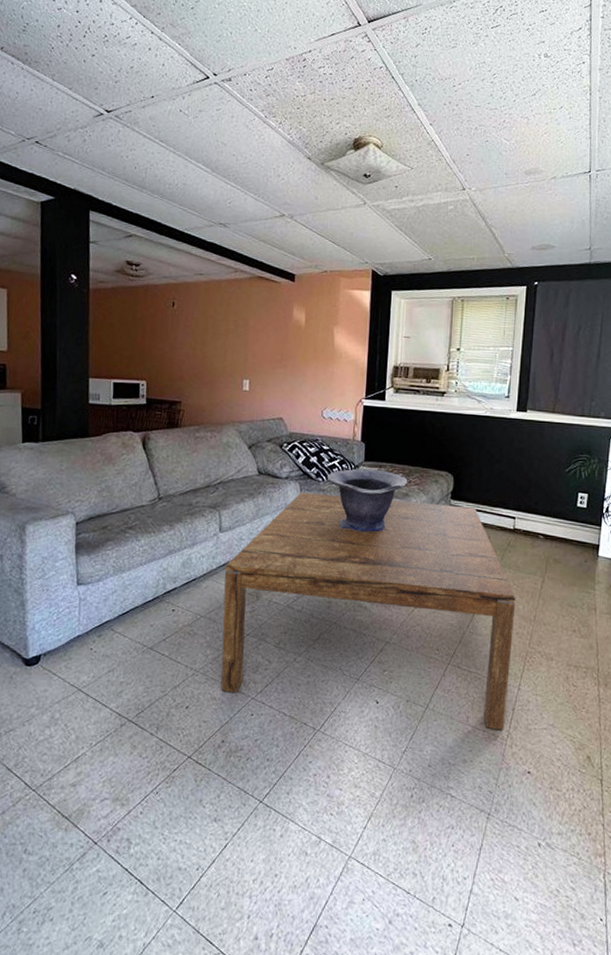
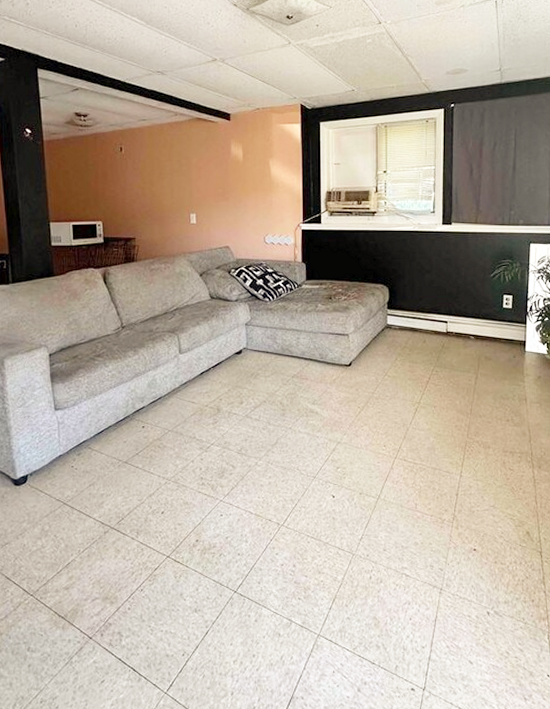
coffee table: present [220,492,516,730] -> none [186,312,453,514]
decorative bowl: present [326,469,408,533] -> none [273,288,347,345]

